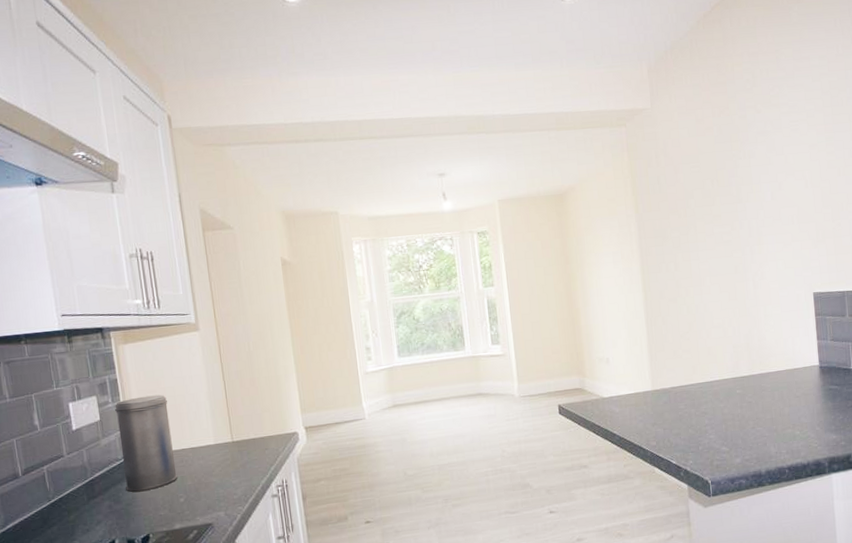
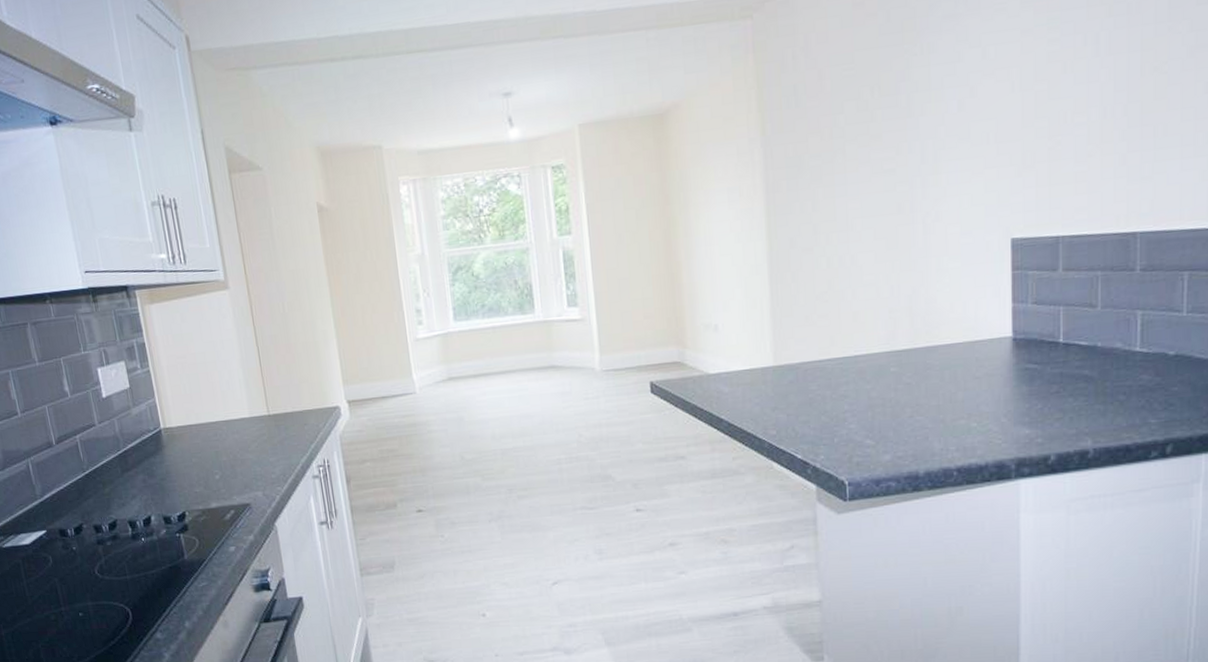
canister: present [115,394,178,492] -> none [144,360,213,467]

